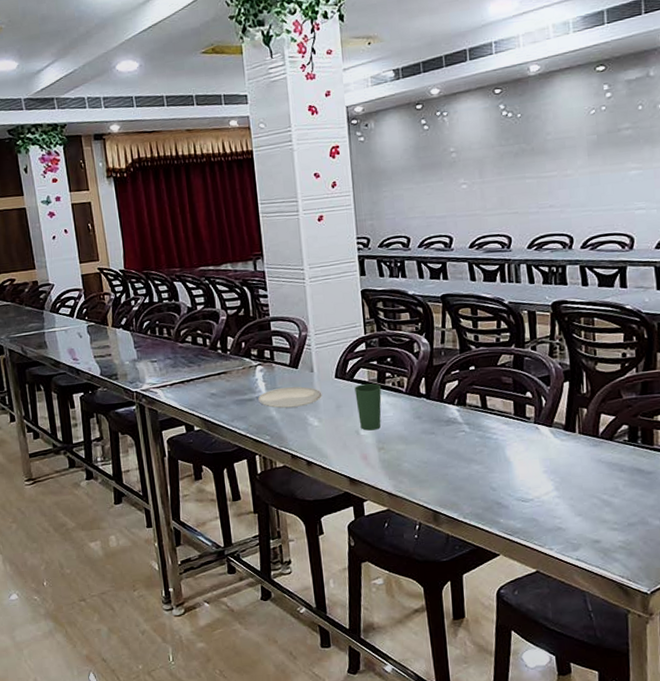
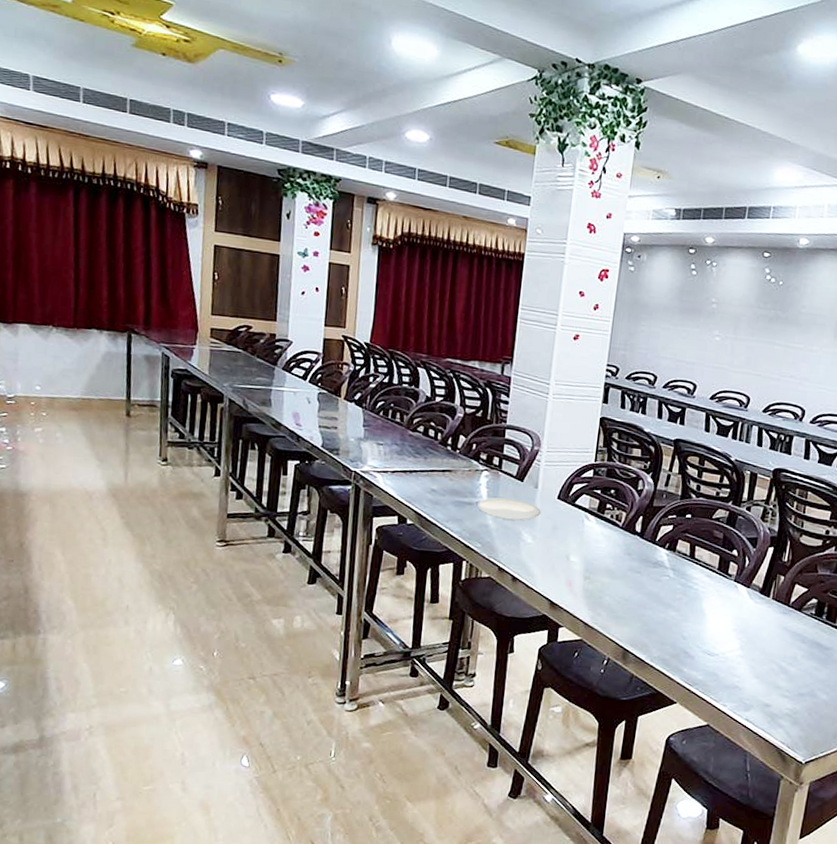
cup: present [354,383,382,431] -> none [571,510,599,559]

